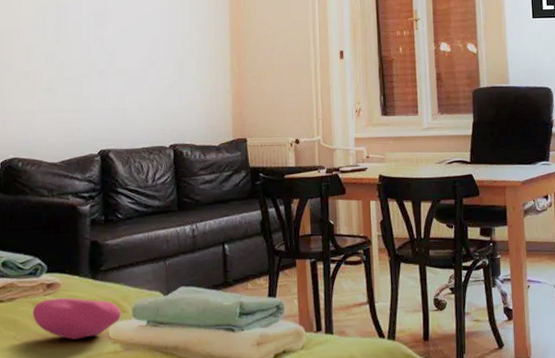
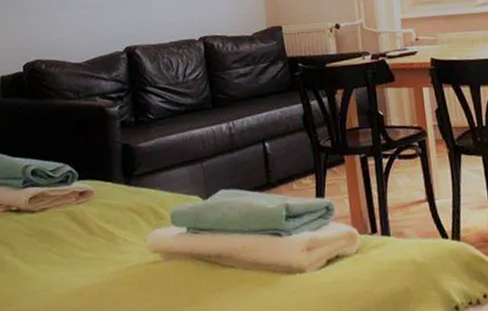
cushion: present [32,298,122,340] -> none [66,206,160,250]

